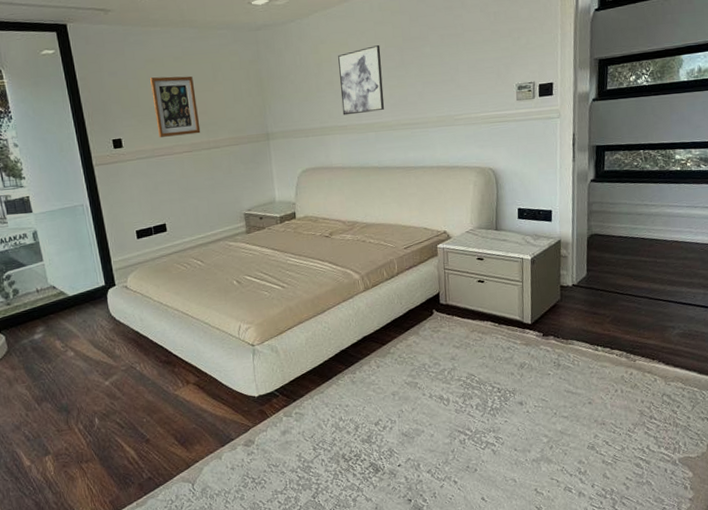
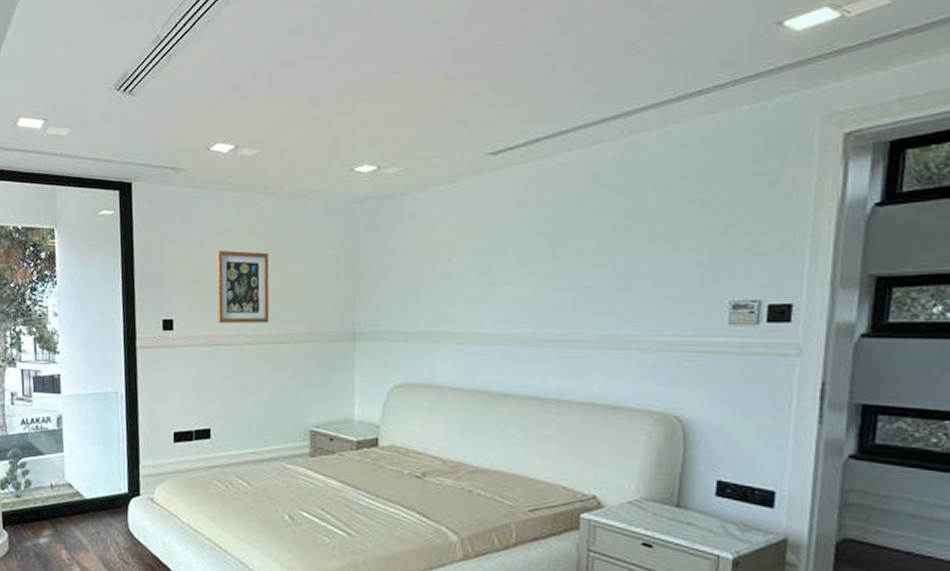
wall art: present [338,45,385,116] -> none [459,232,523,320]

